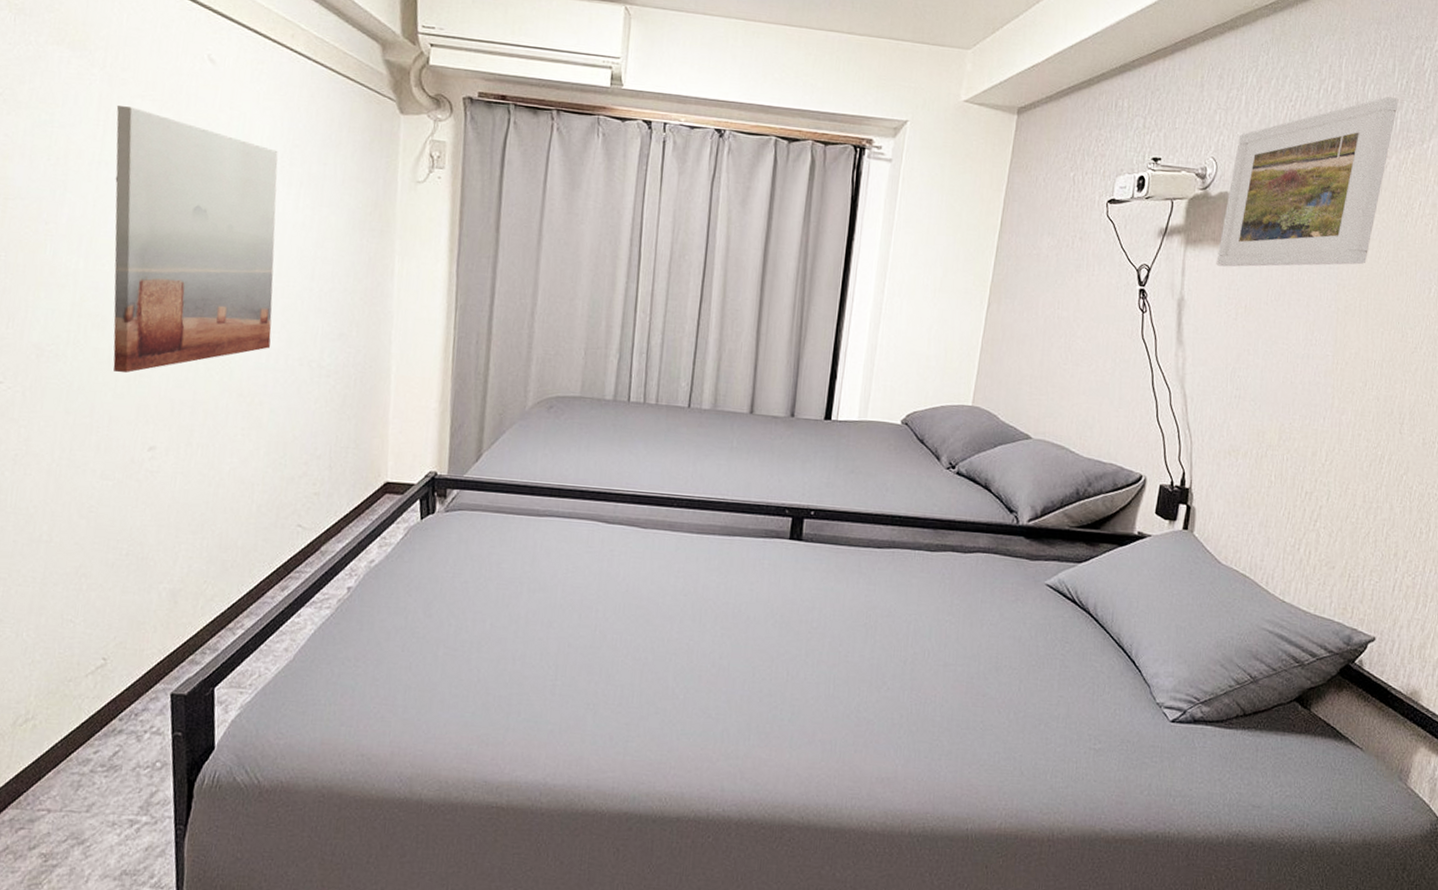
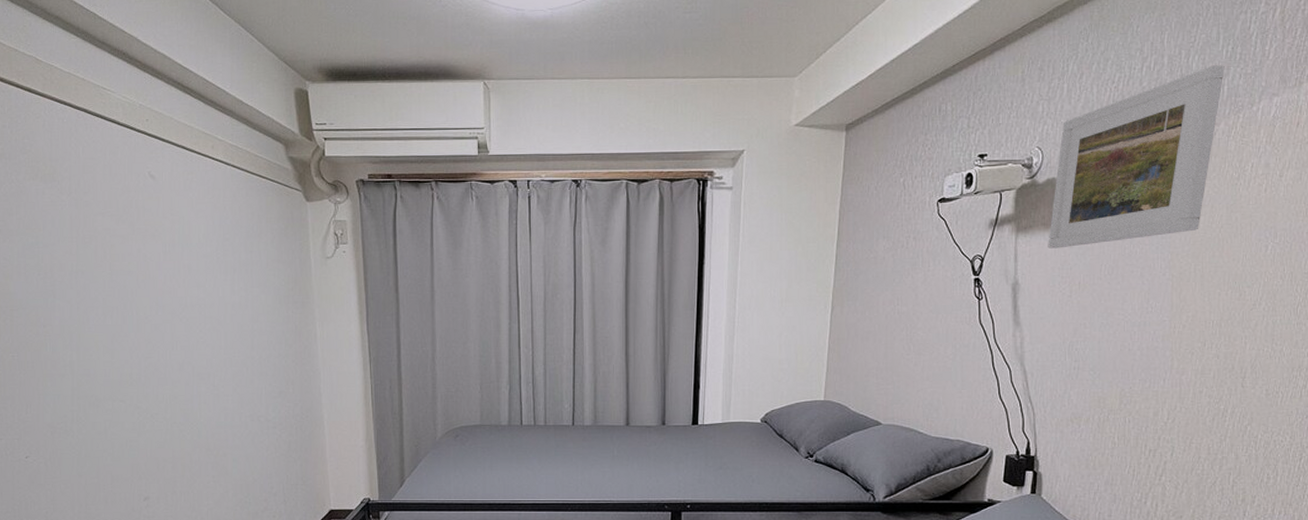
wall art: present [113,106,278,374] -> none [84,224,226,441]

